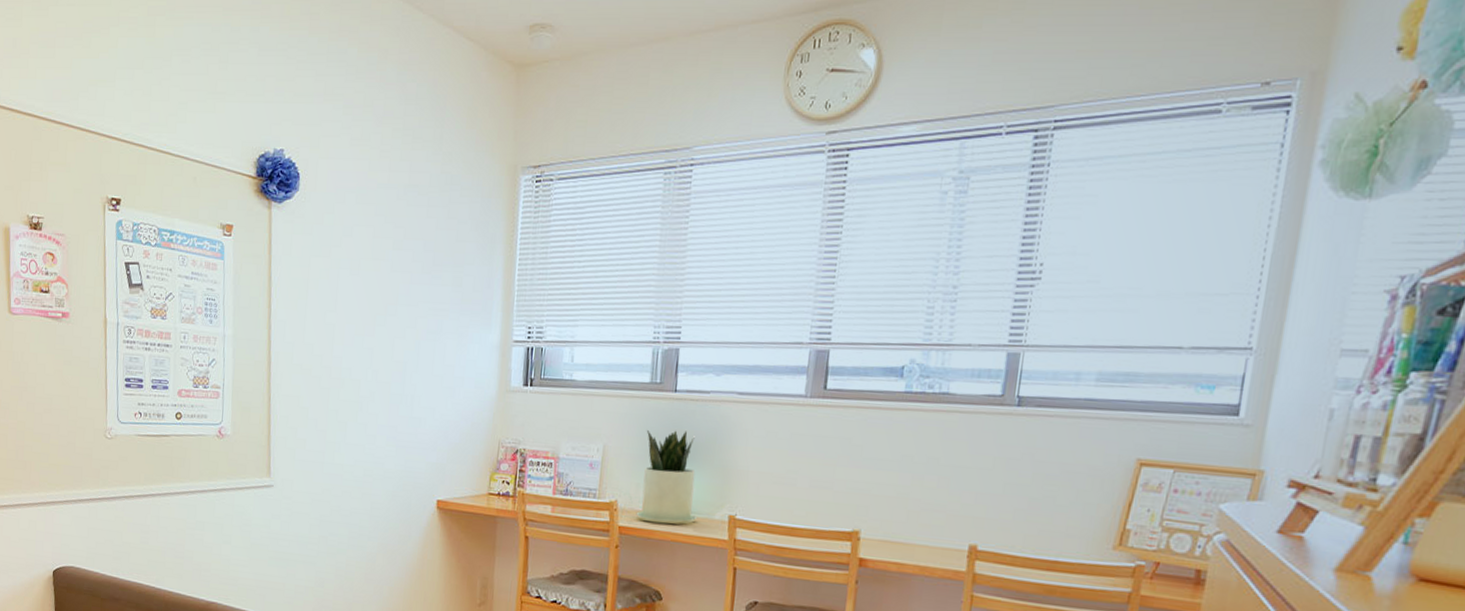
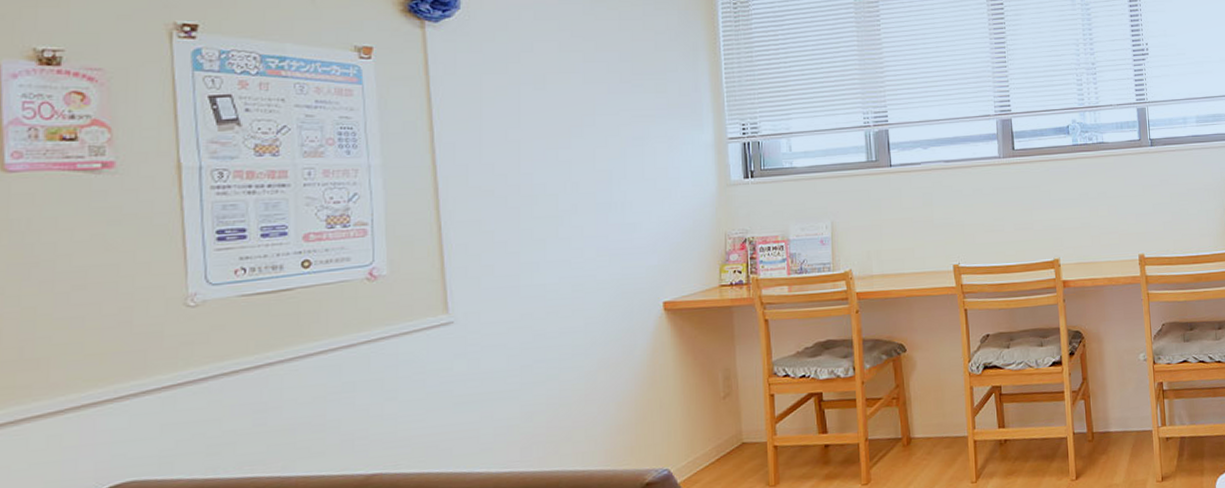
planter: present [636,430,698,525] -> none [870,199,927,284]

